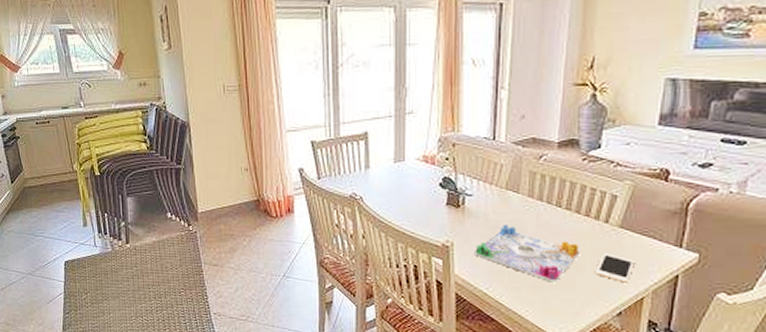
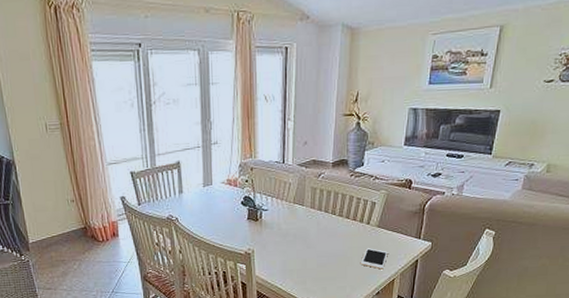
board game: present [473,223,579,283] -> none [270,231,349,275]

